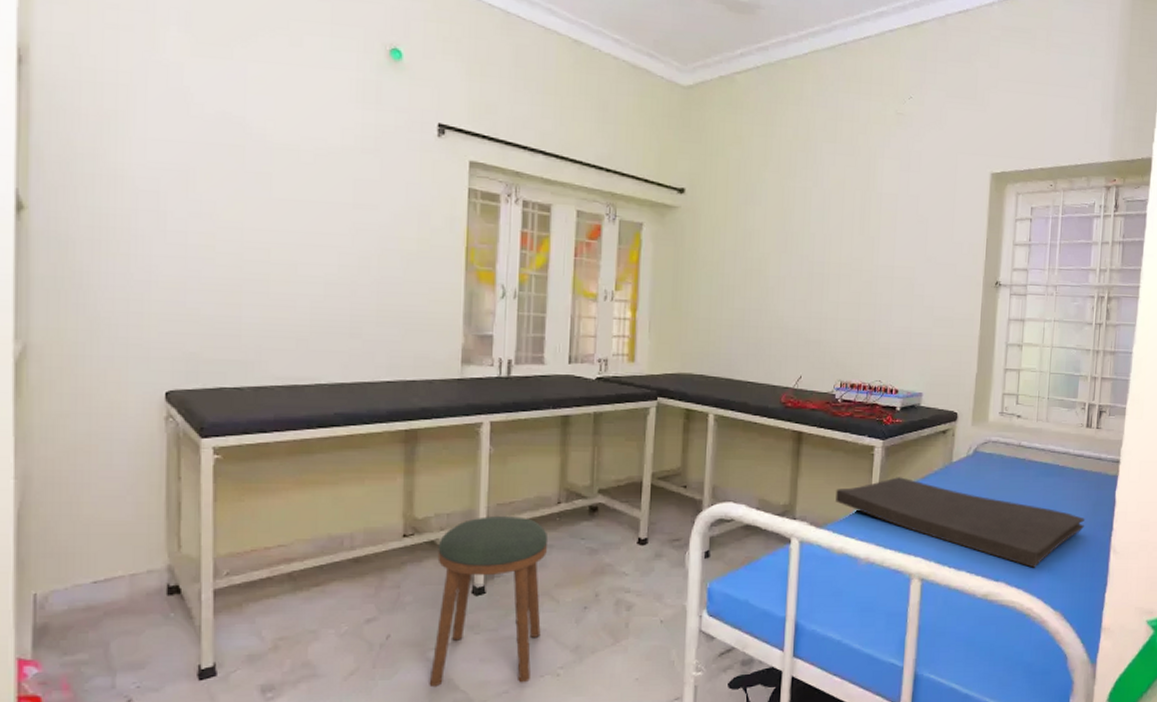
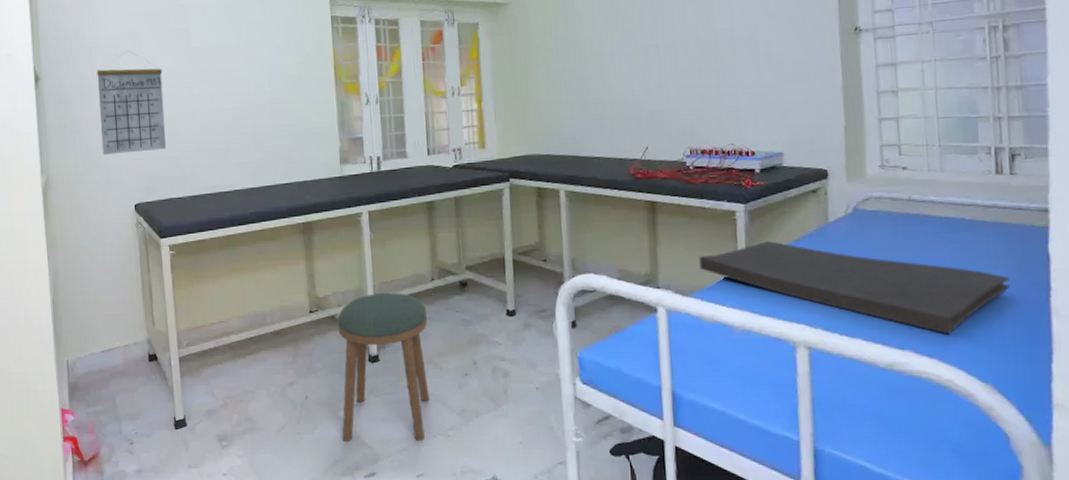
calendar: none [120,190,227,324] -> present [96,51,167,155]

